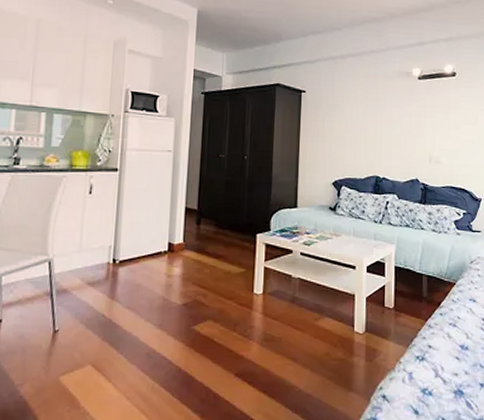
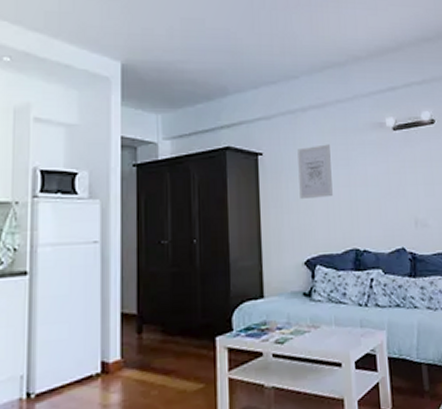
wall art: none [333,87,362,132] -> present [297,144,333,200]

